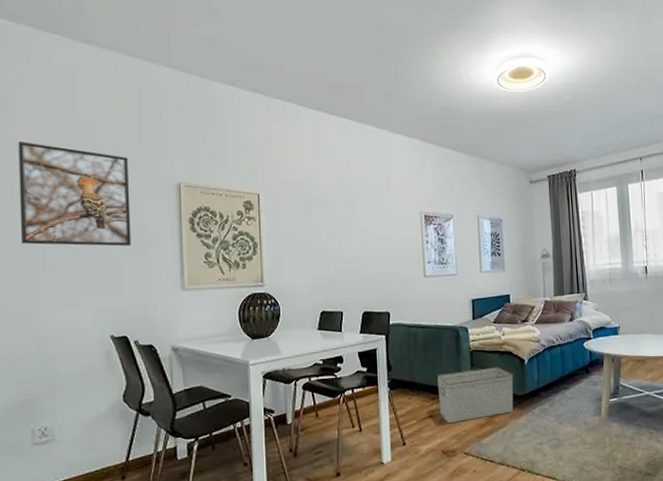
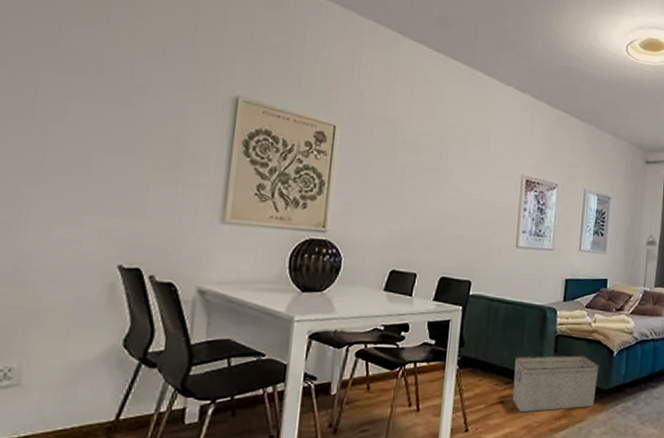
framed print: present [18,142,132,247] -> none [13,11,175,162]

